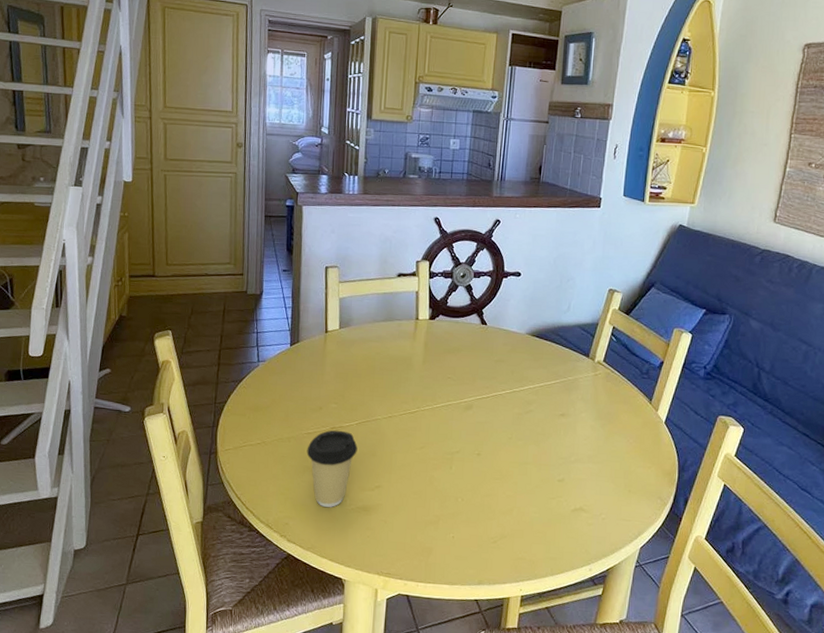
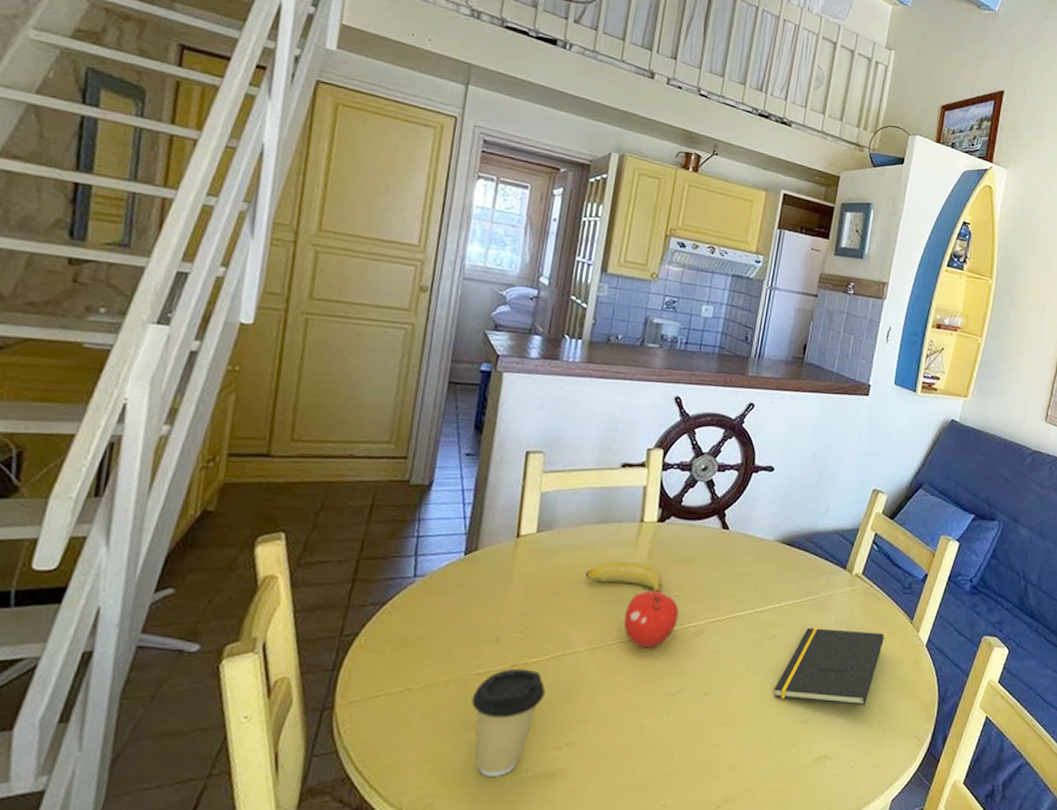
banana: none [378,350,437,376] -> present [585,561,663,593]
fruit: none [410,374,453,418] -> present [623,591,680,648]
notepad: none [534,405,626,470] -> present [774,627,885,706]

